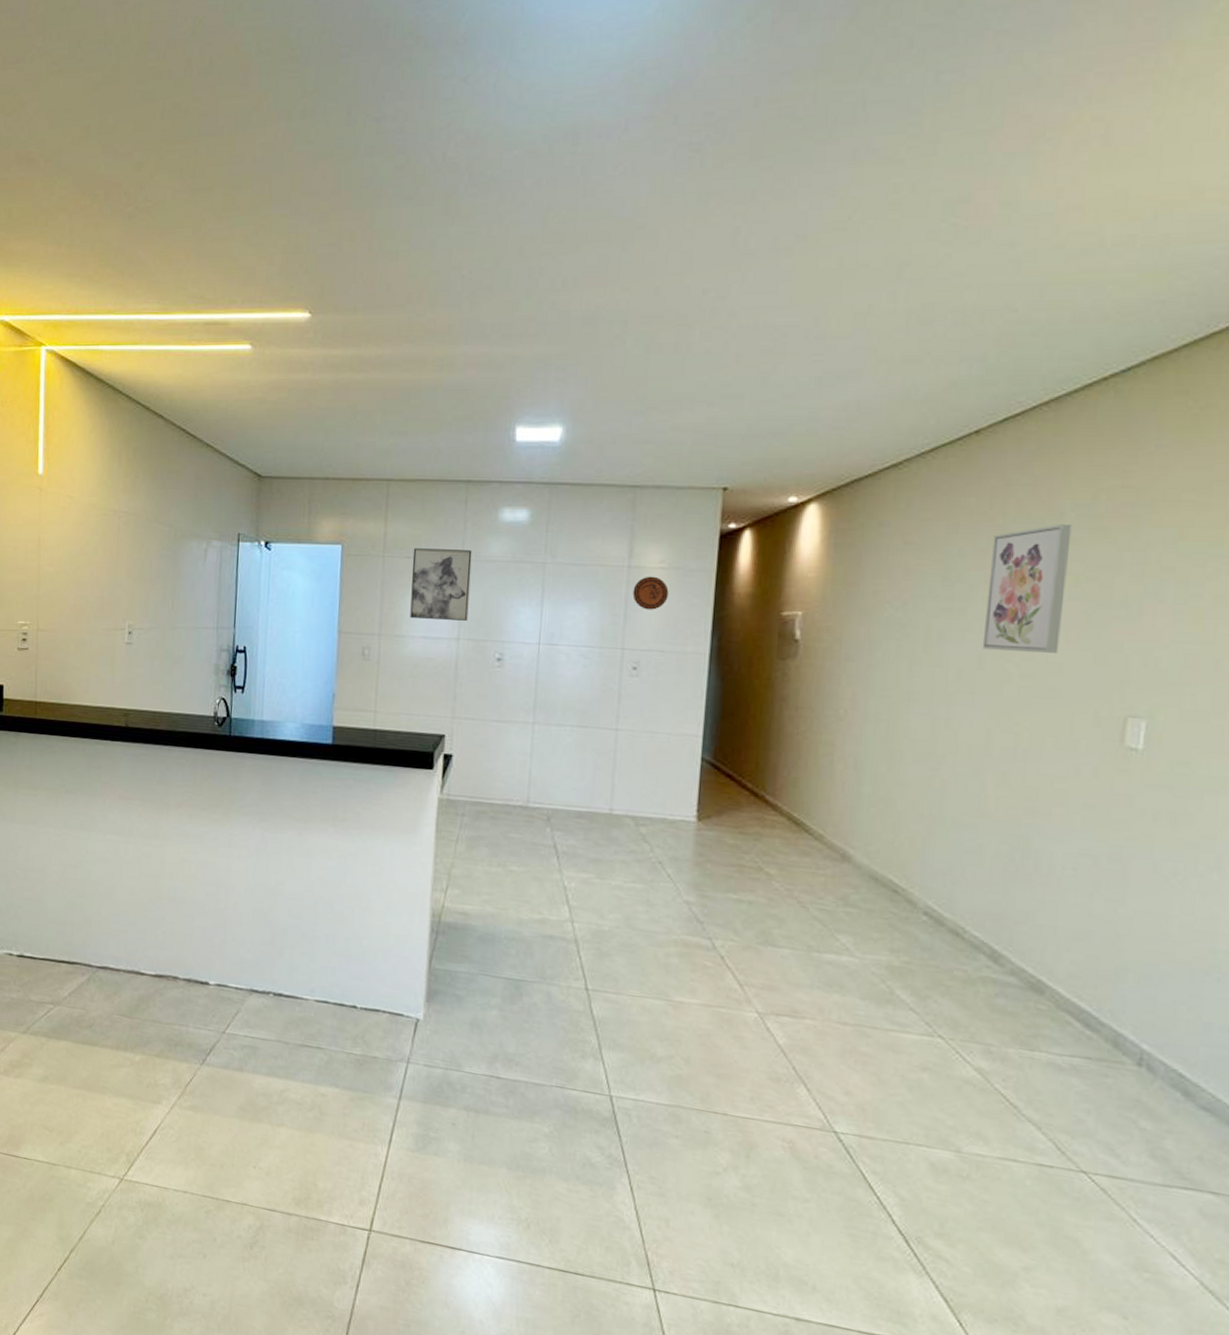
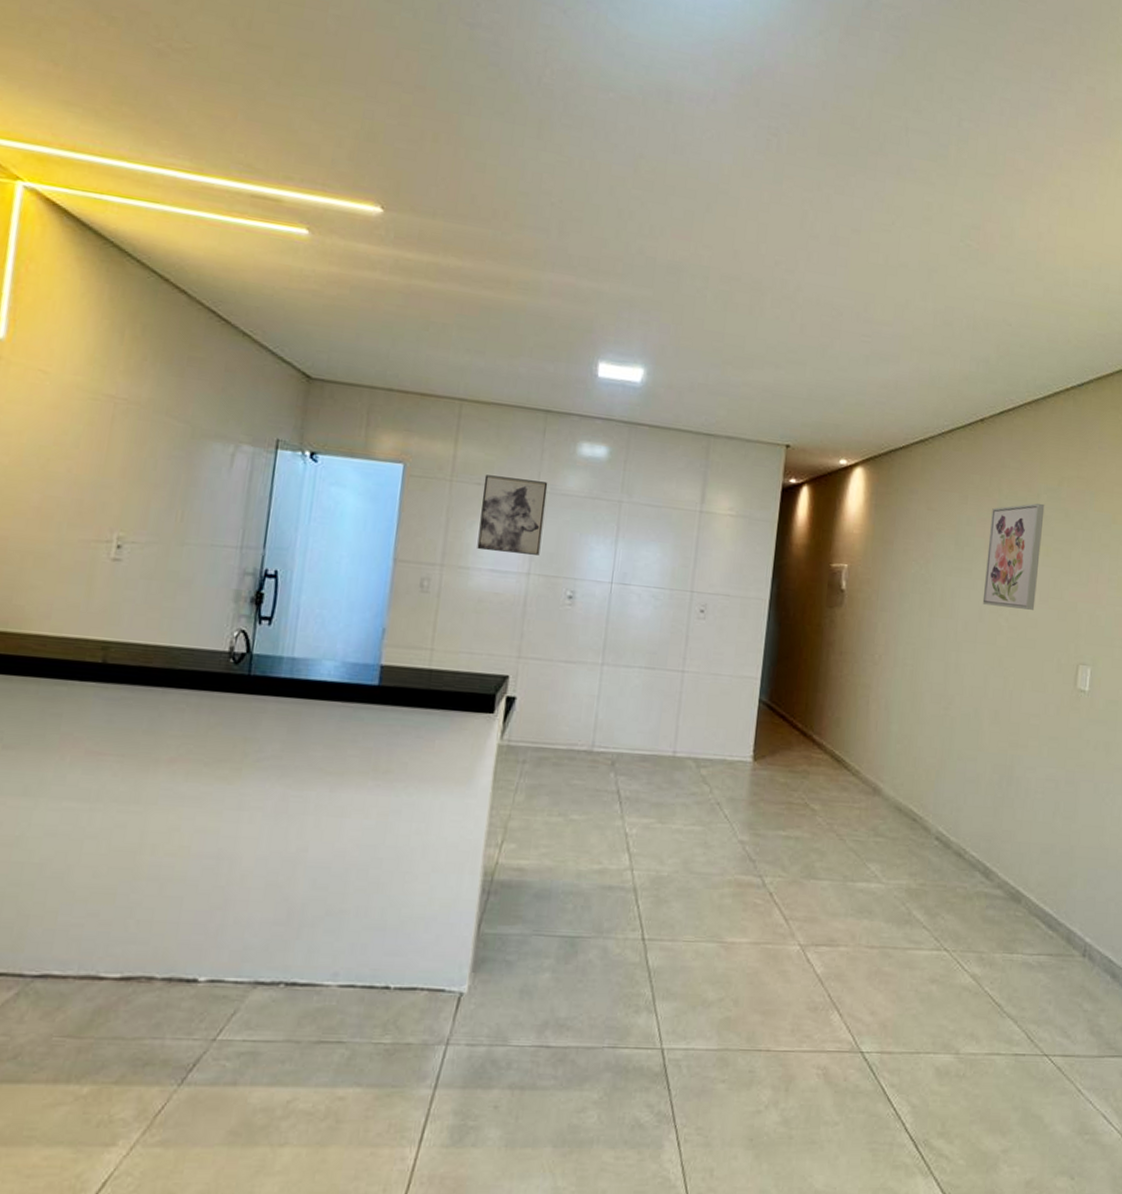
decorative plate: present [632,576,669,610] -> none [703,522,736,555]

